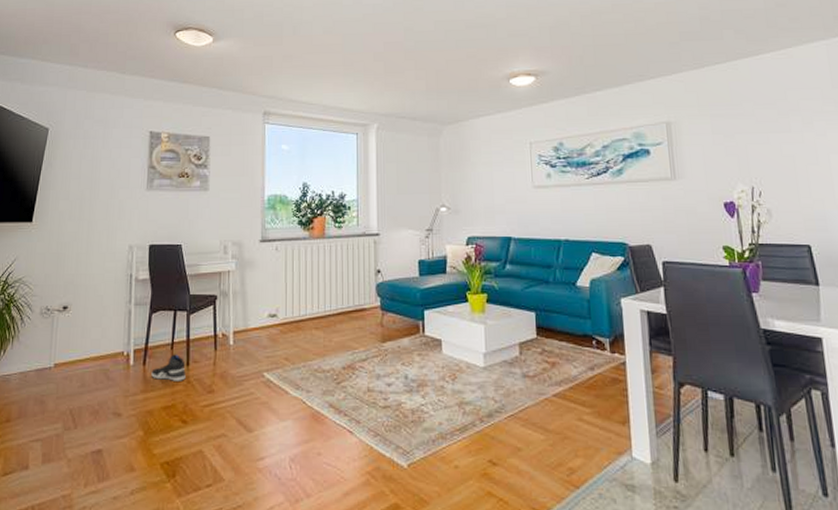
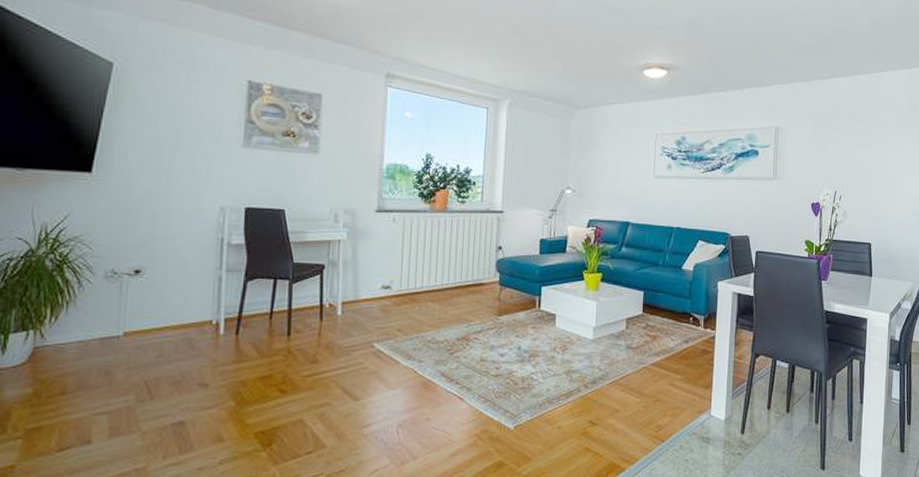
sneaker: present [151,354,186,381] -> none [245,324,287,351]

